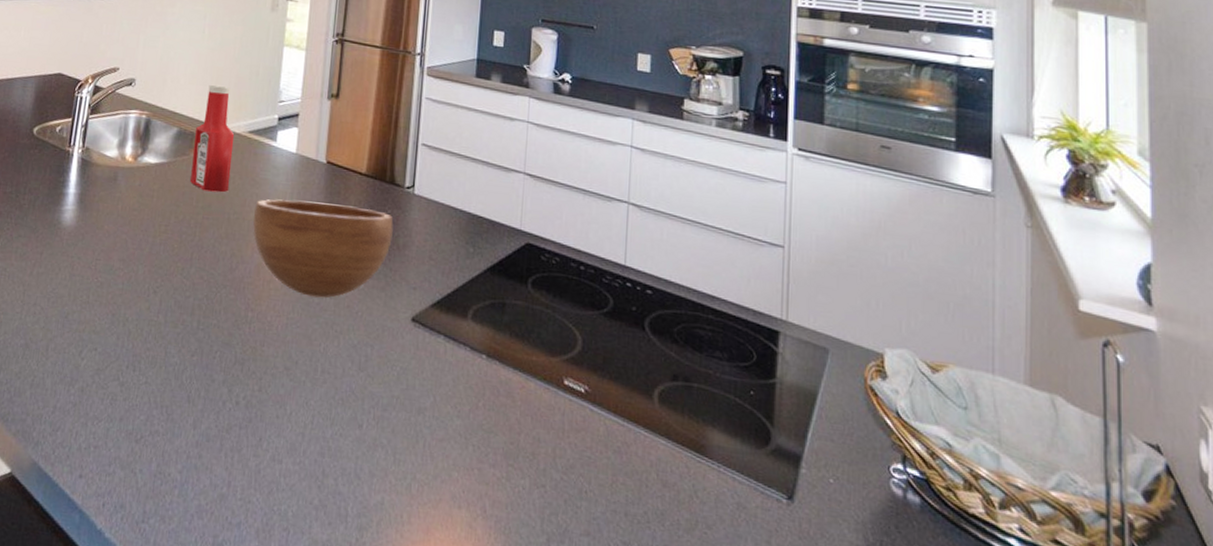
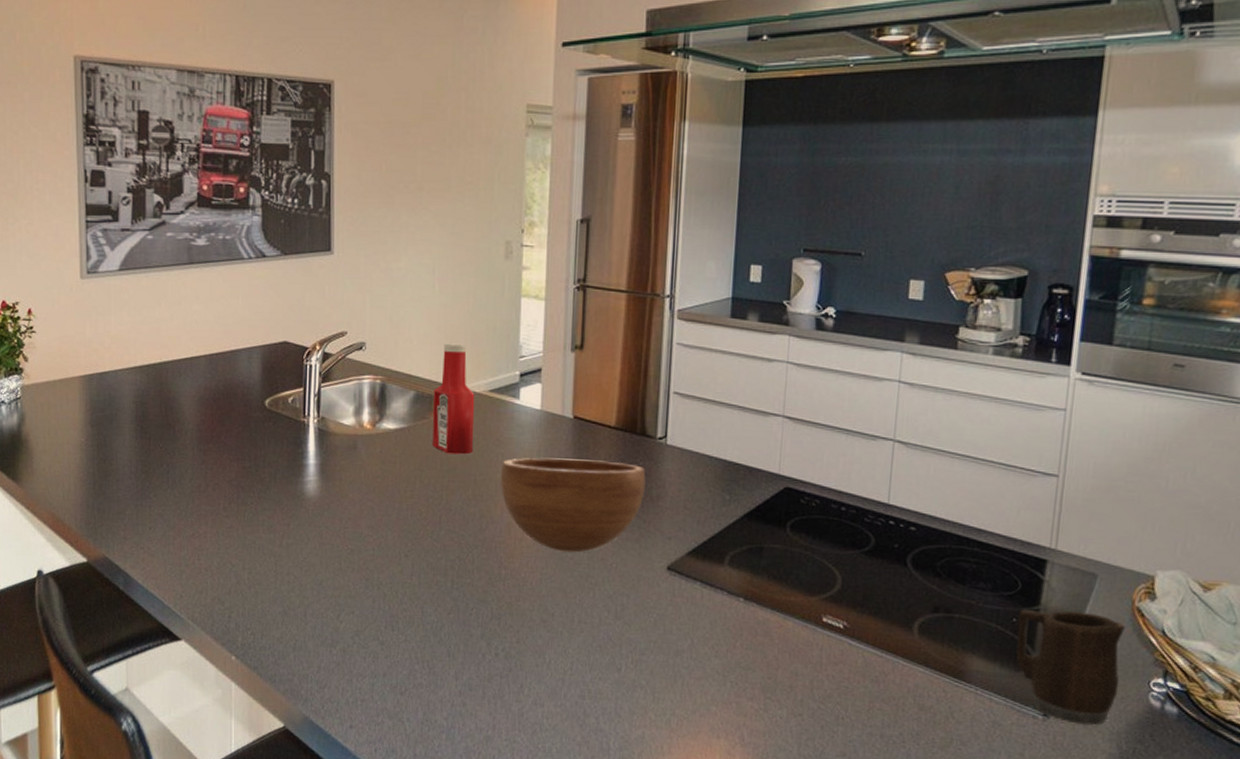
mug: none [755,382,860,514] -> present [1015,609,1125,726]

